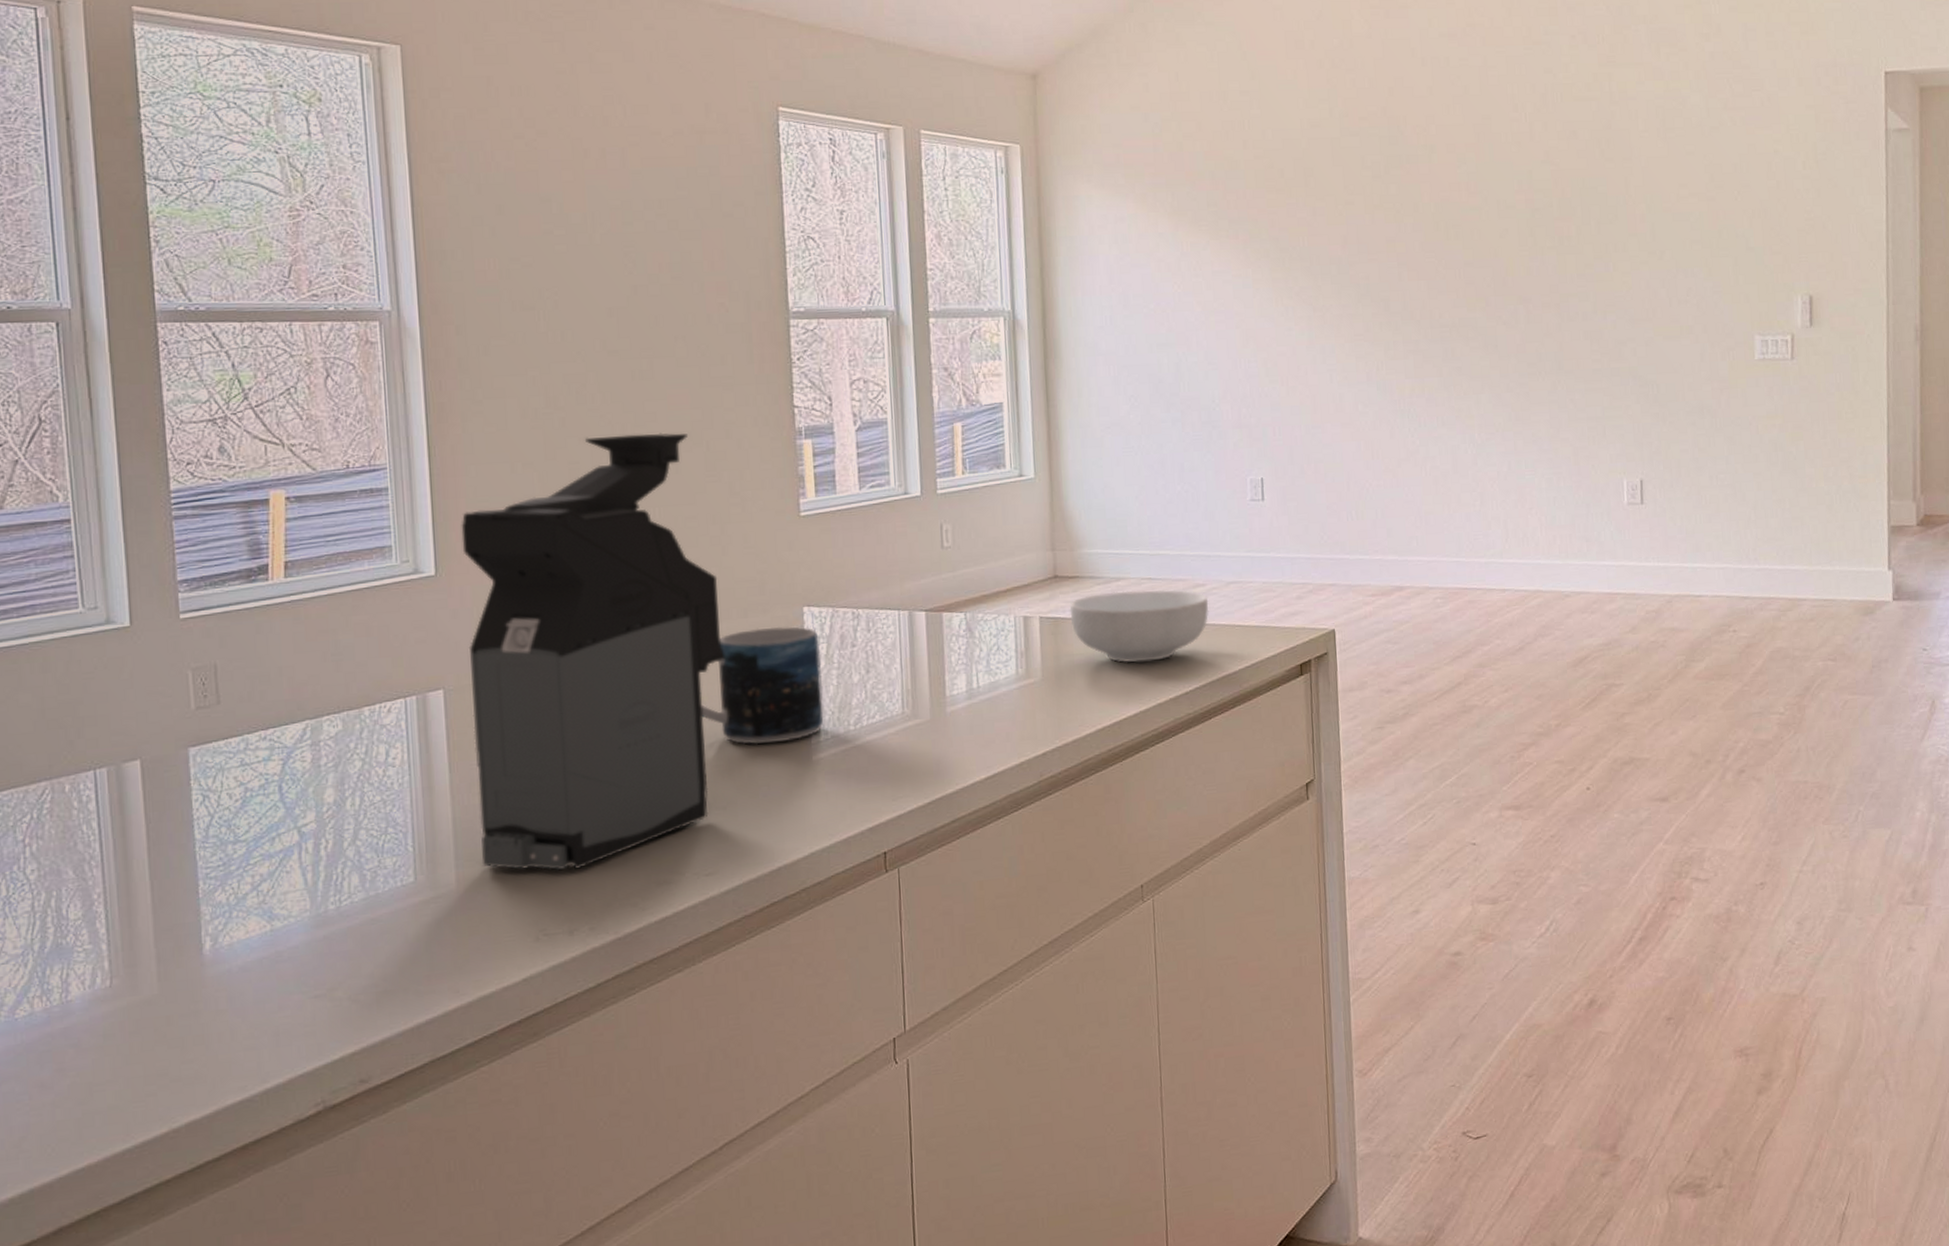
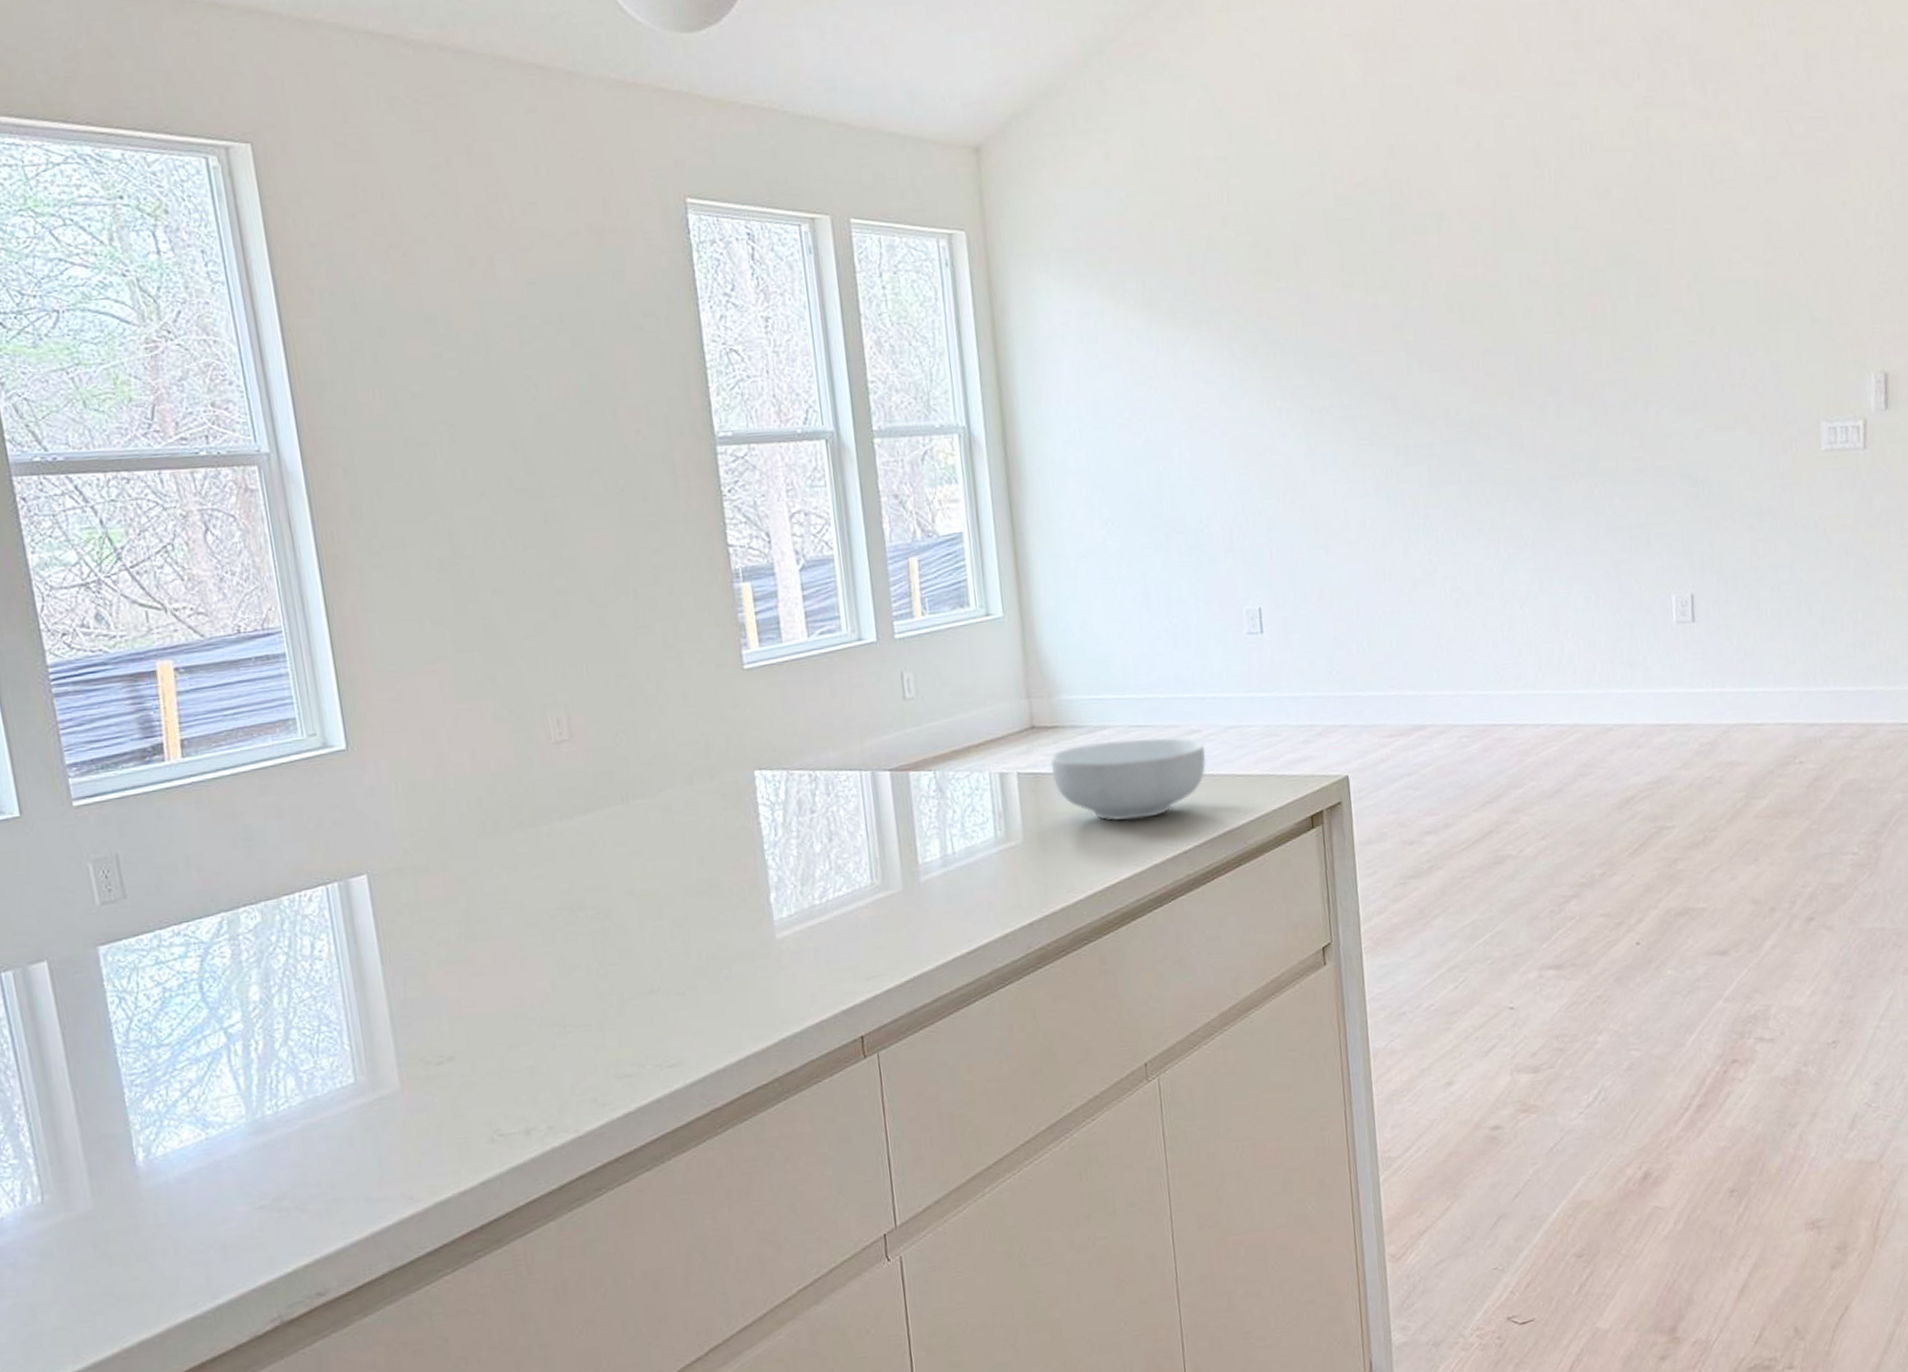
coffee maker: present [461,433,726,870] -> none [369,580,673,1066]
mug: present [702,626,824,745] -> none [650,792,786,924]

